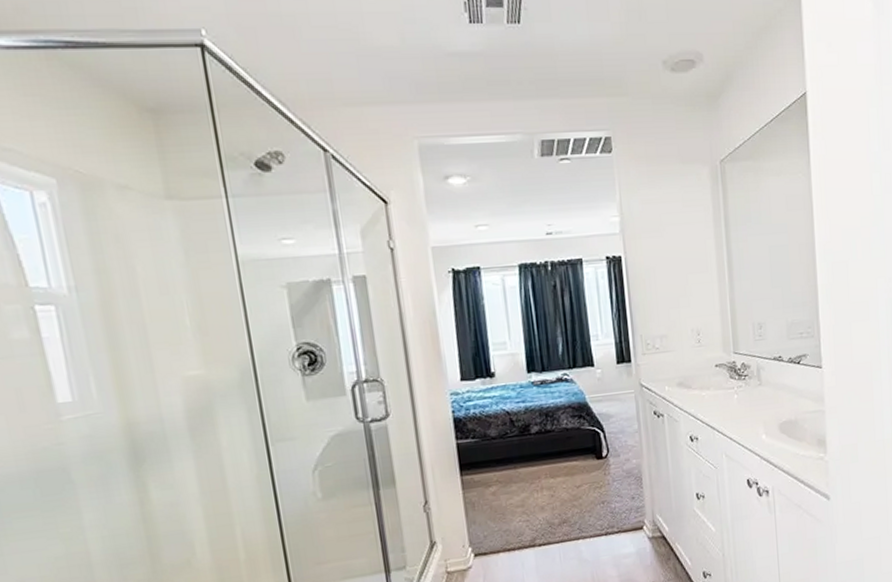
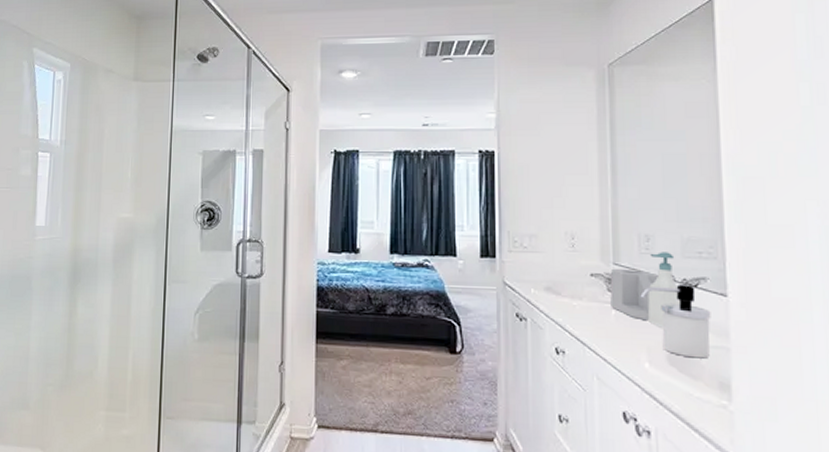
tissue dispenser: none [731,355,770,399] -> present [610,268,658,321]
soap dispenser: none [756,363,811,424] -> present [640,285,711,359]
soap bottle: none [762,336,787,404] -> present [648,252,680,329]

